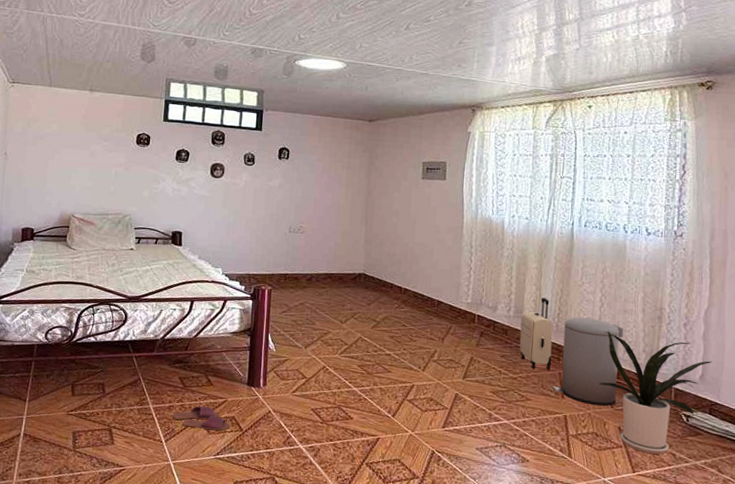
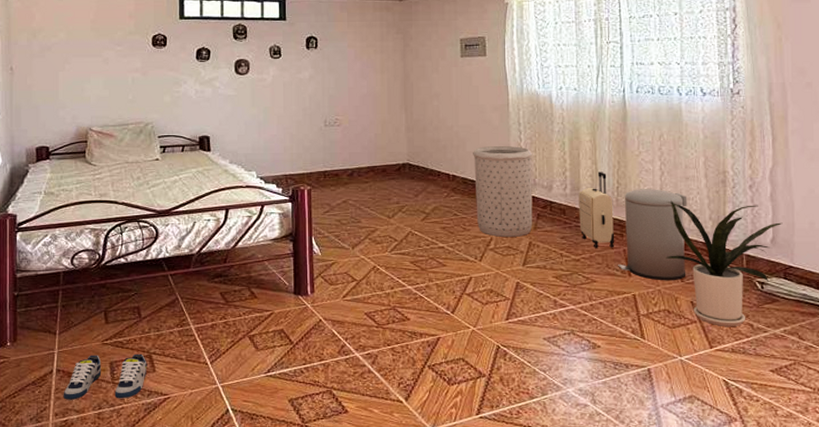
shoe: none [27,423,107,467] -> present [63,353,147,400]
slippers: present [172,406,230,431] -> none [216,321,279,347]
laundry basket: none [423,264,482,352] -> present [473,146,533,237]

